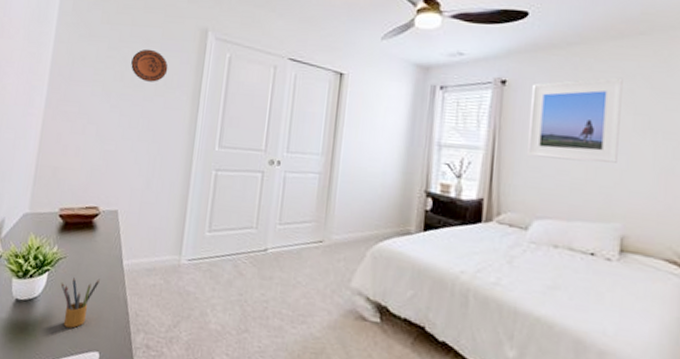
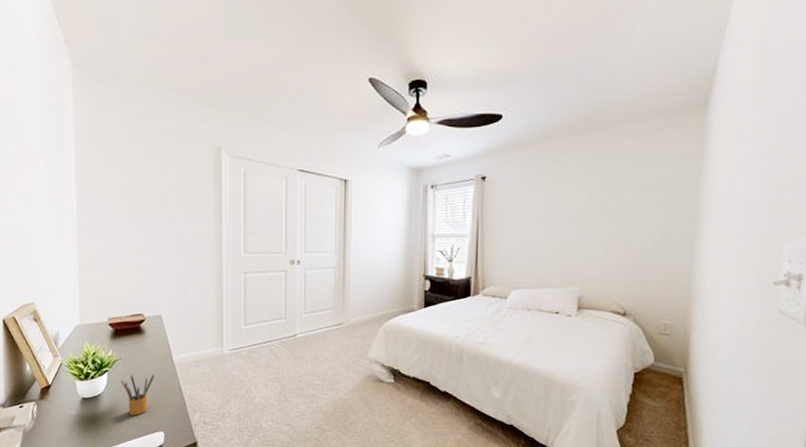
decorative plate: present [131,49,168,82] -> none [153,169,189,200]
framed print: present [527,77,623,164] -> none [505,167,580,240]

